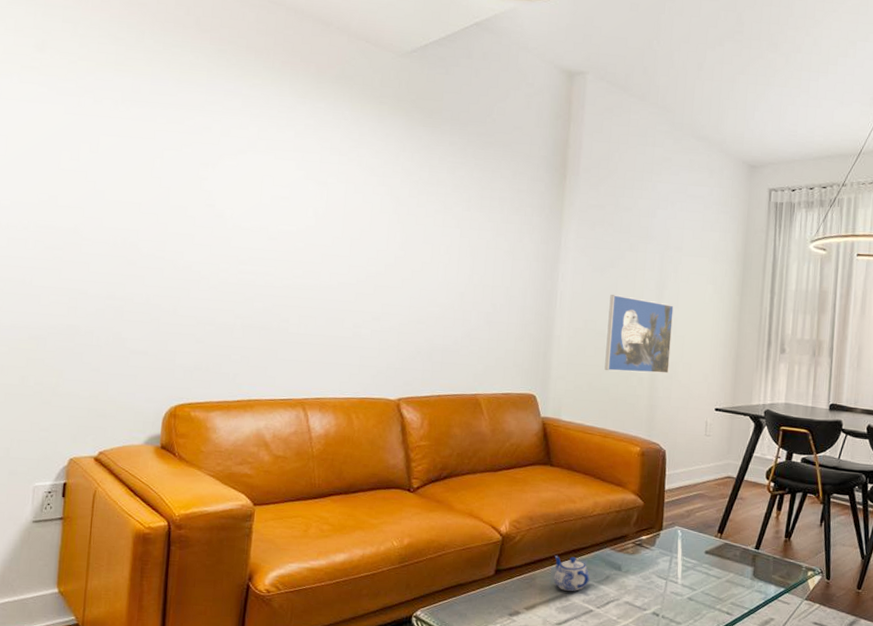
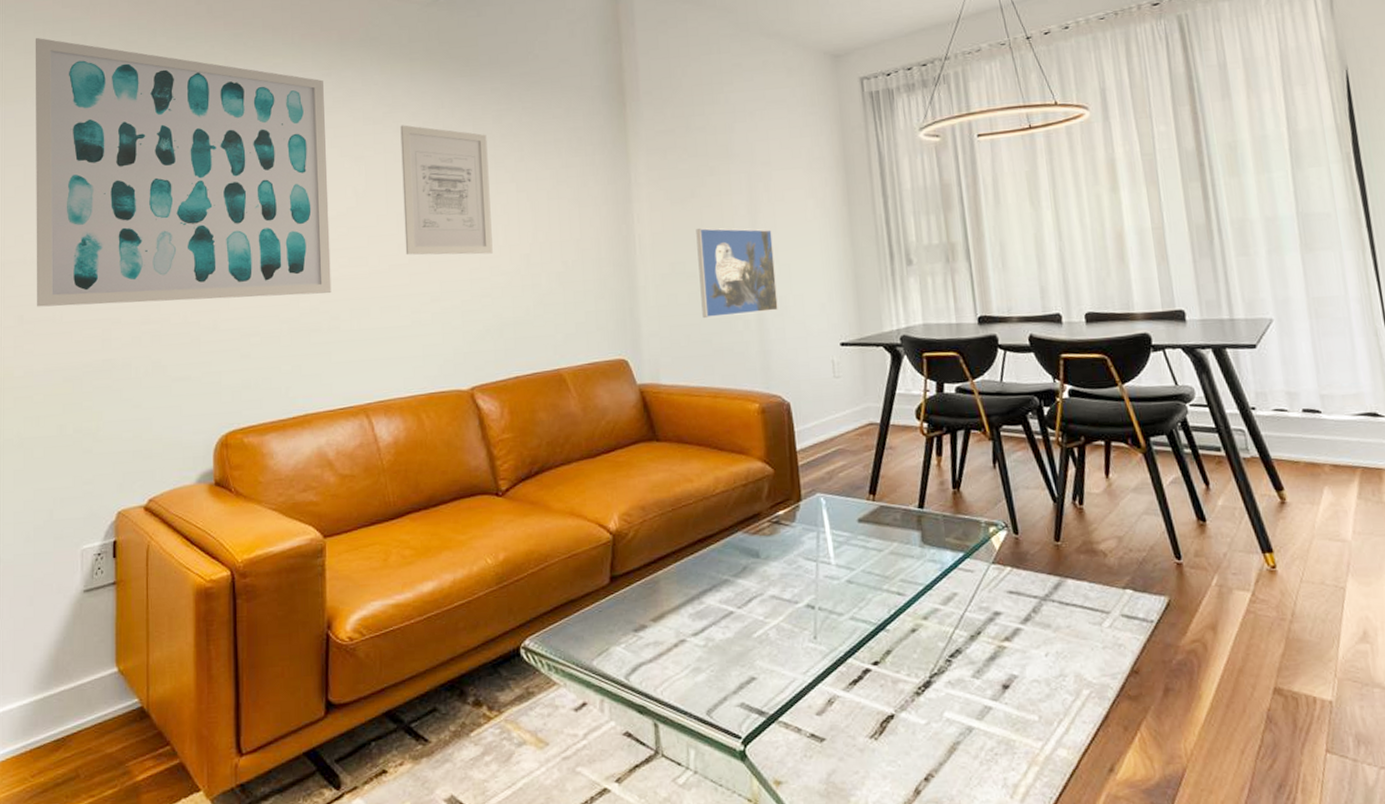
wall art: none [9,17,298,299] -> present [35,37,332,307]
wall art: none [354,160,440,287] -> present [400,125,493,255]
teapot: present [553,555,590,591] -> none [677,548,724,592]

